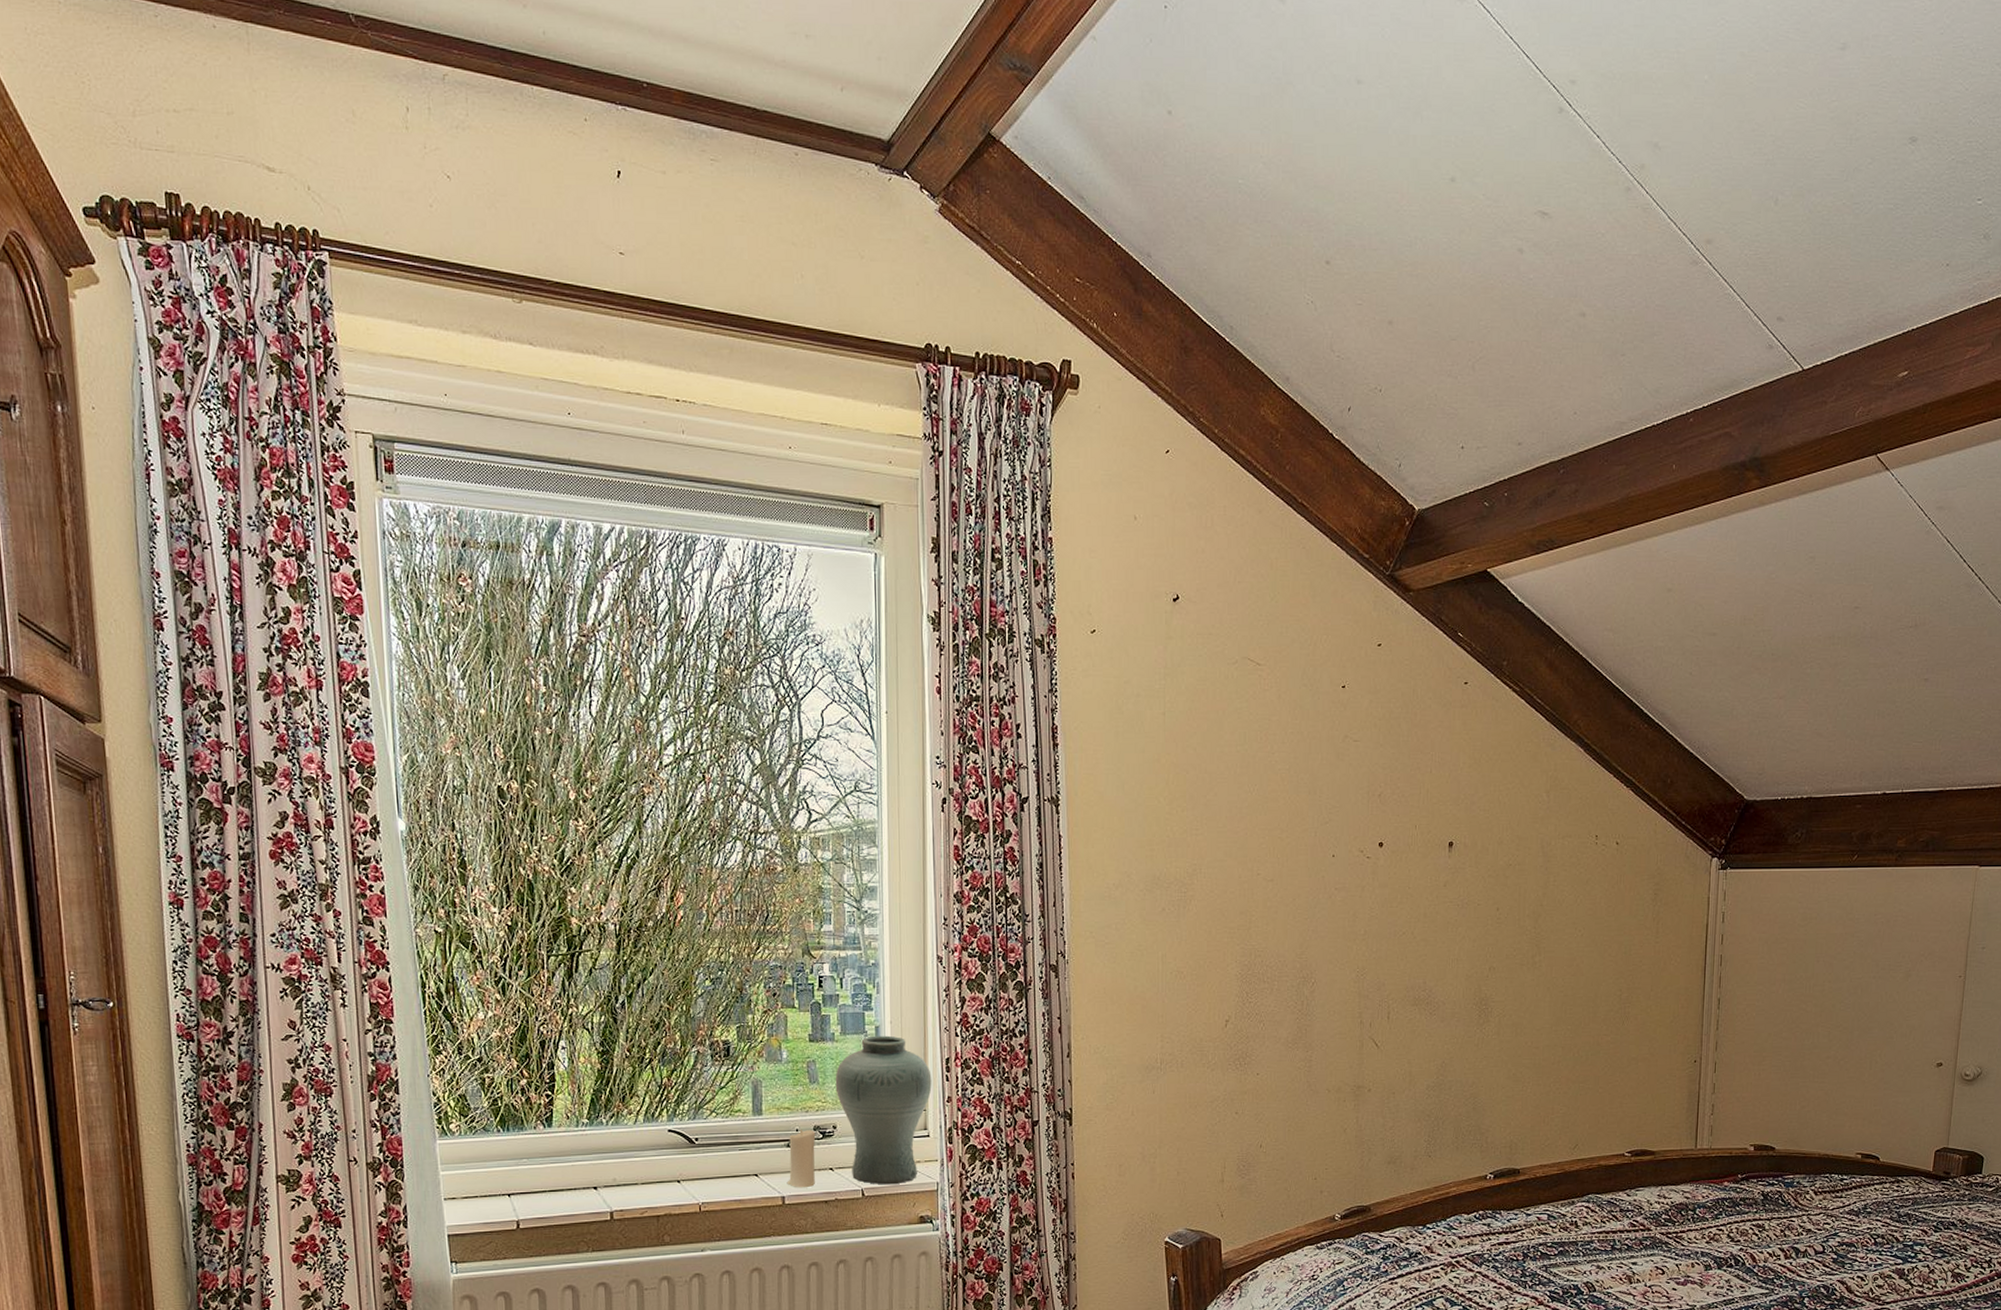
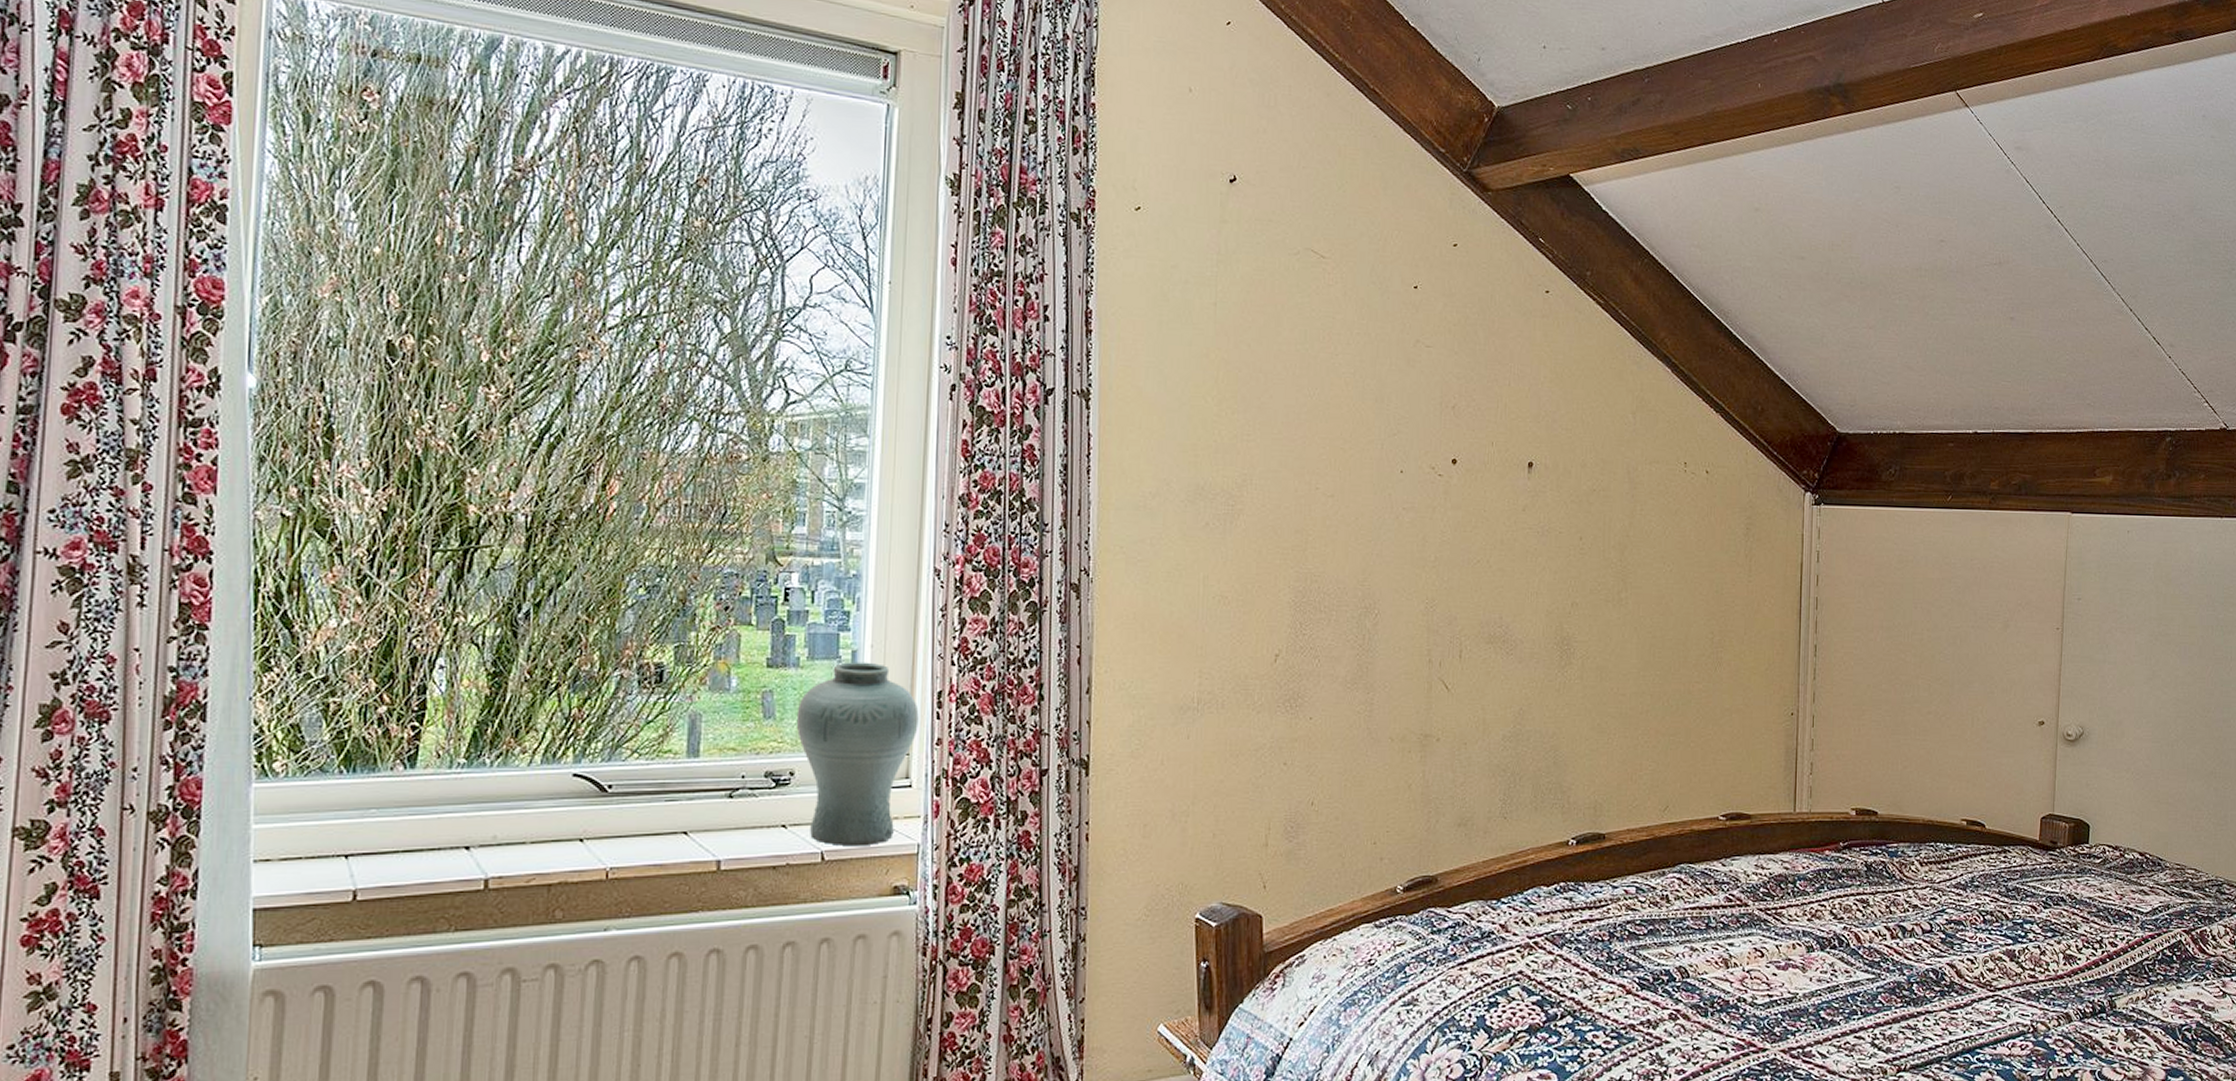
candle: present [787,1129,816,1188] -> none [724,775,767,850]

